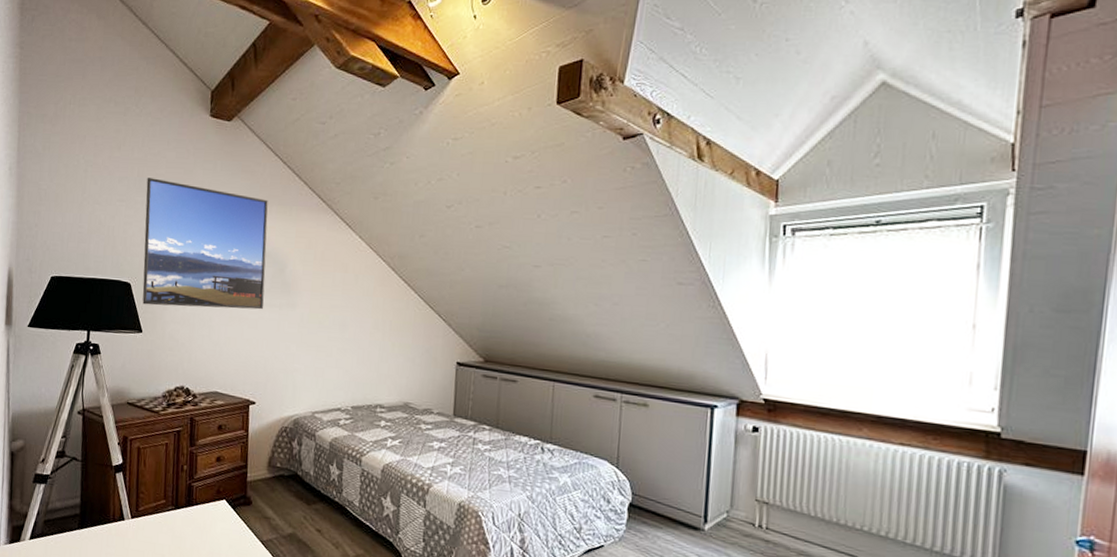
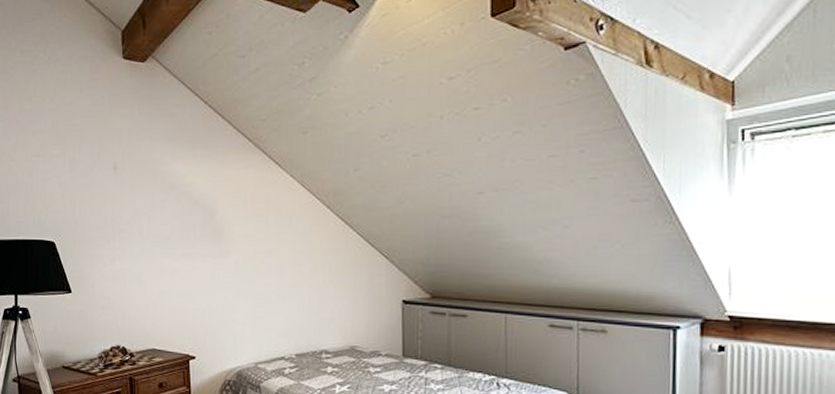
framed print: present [142,178,268,310] -> none [62,129,196,264]

